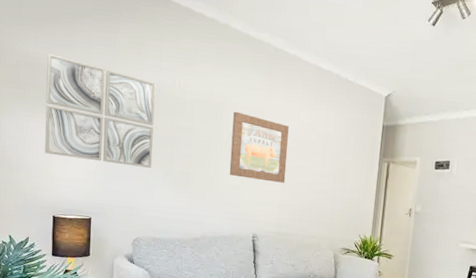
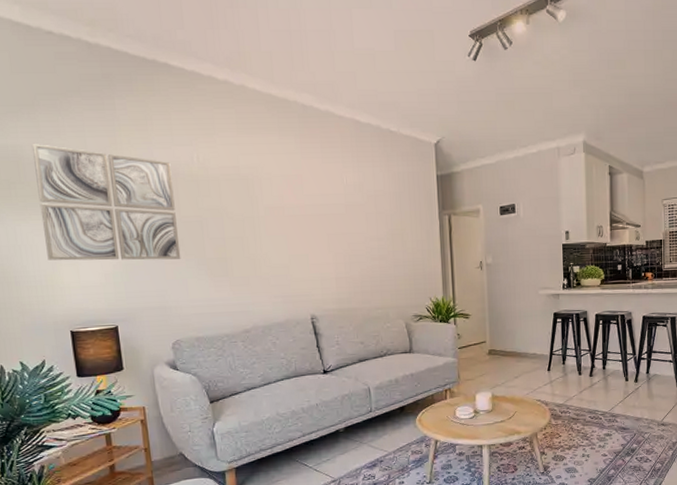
wall art: present [229,111,289,183] -> none [267,181,338,255]

